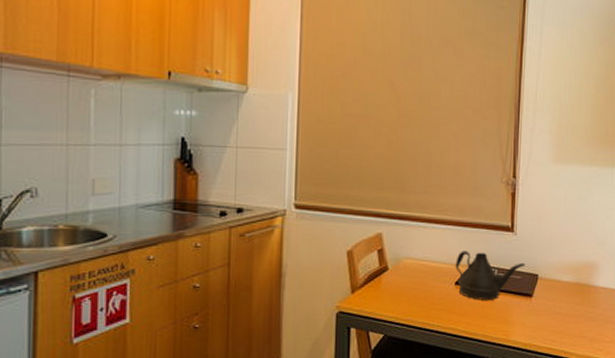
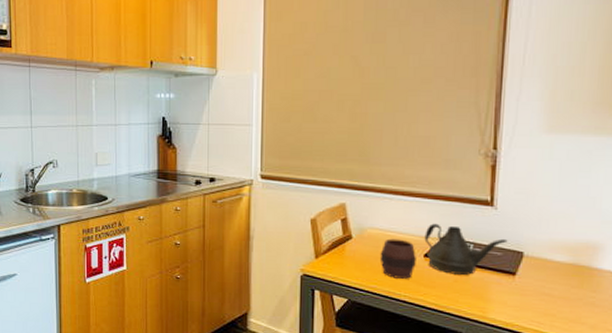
cup: none [414,268,448,309] -> present [379,238,416,279]

